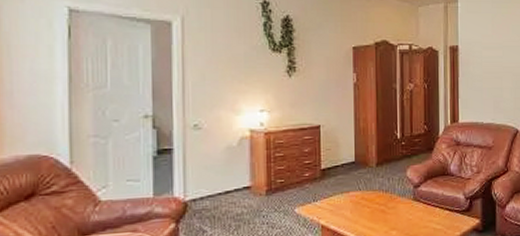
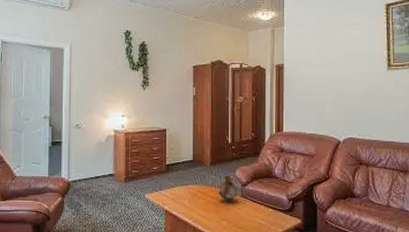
vase: none [387,176,410,208] -> present [218,175,238,202]

